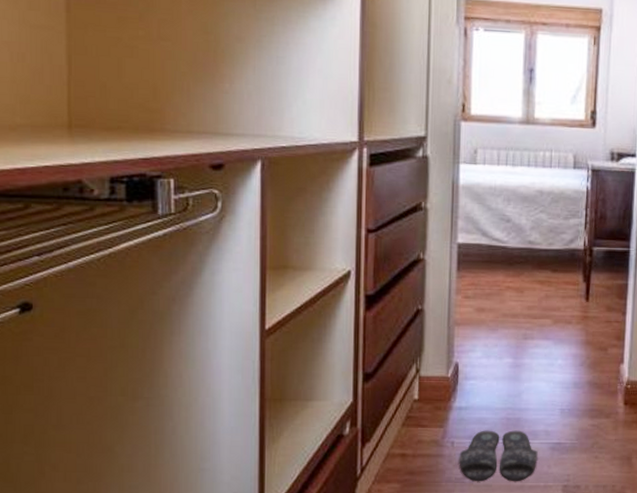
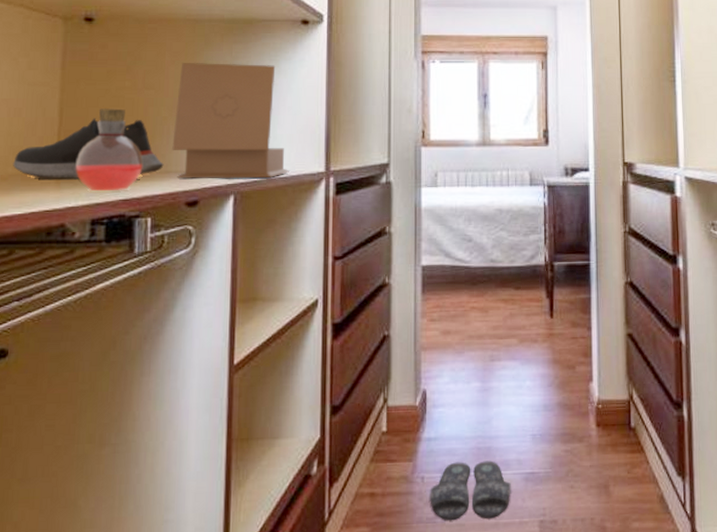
shoe: none [21,68,185,133] -> present [13,118,164,179]
perfume bottle: none [89,59,163,148] -> present [75,108,143,191]
jewelry box: none [193,13,320,144] -> present [172,63,289,179]

